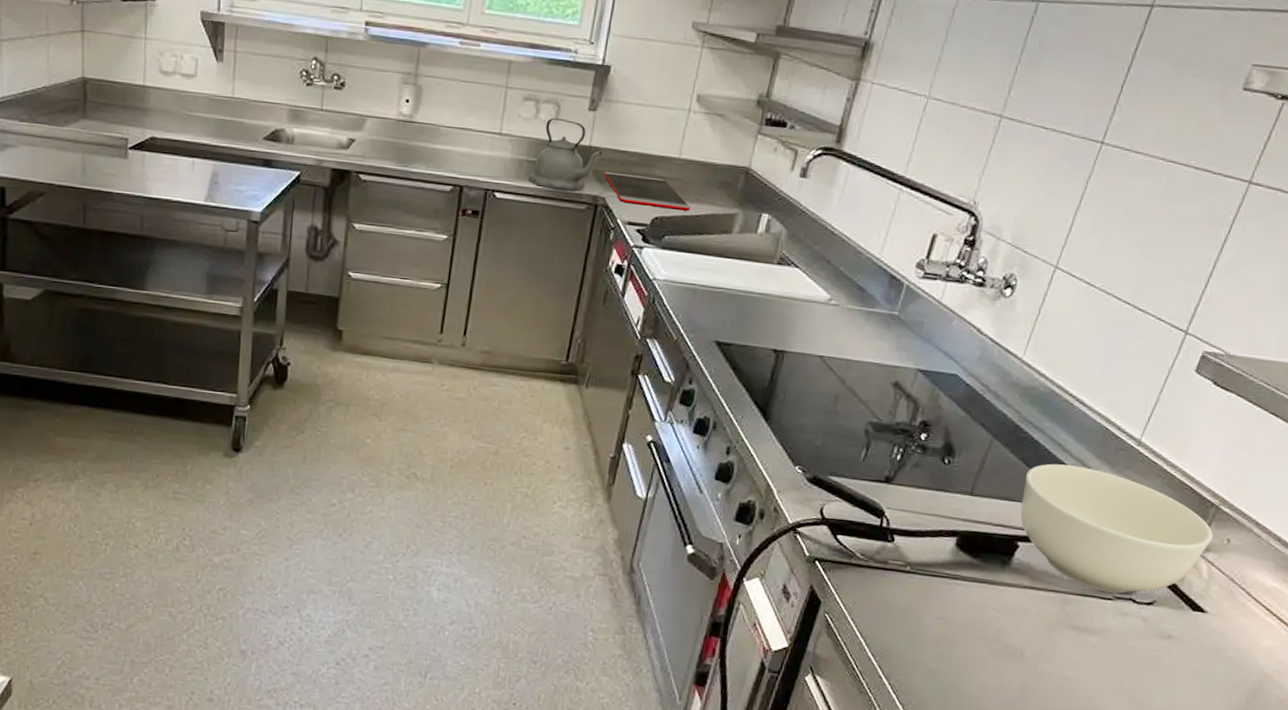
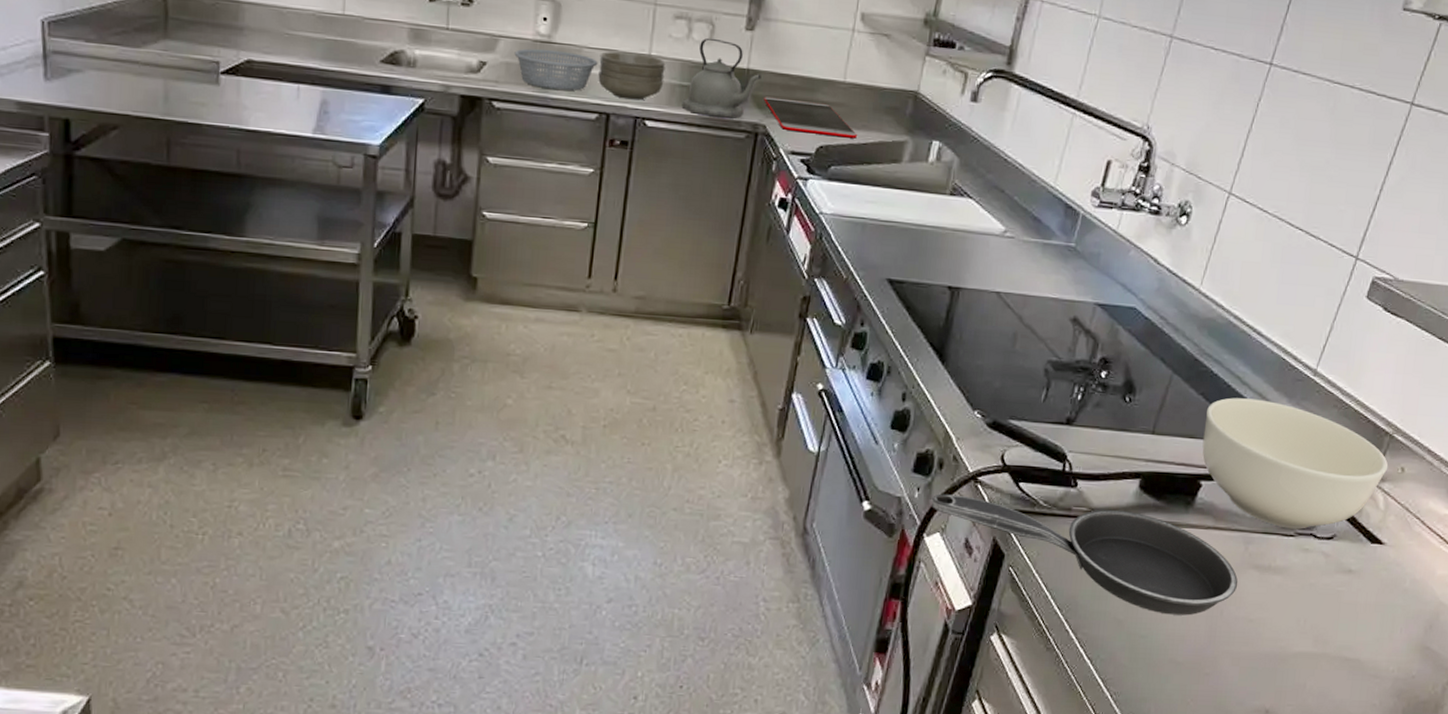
colander: none [379,127,454,166] -> present [514,48,598,91]
bowl: none [453,130,515,174] -> present [598,51,667,100]
frying pan: none [752,542,1054,670] -> present [932,494,1238,616]

